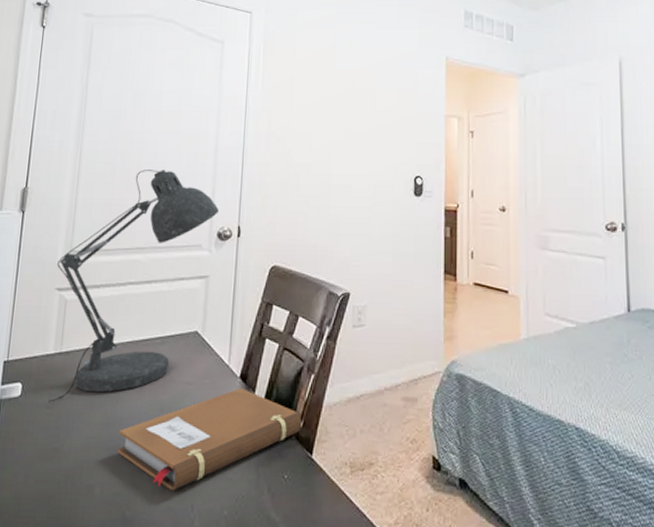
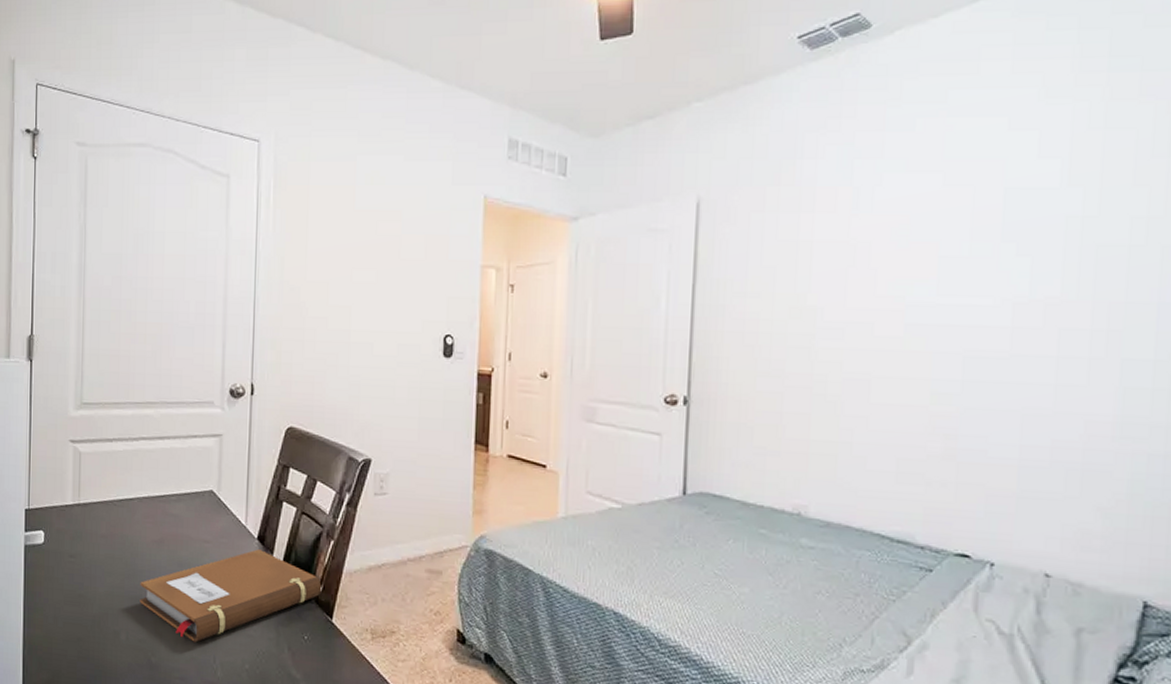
desk lamp: present [48,170,219,403] -> none [69,319,230,552]

